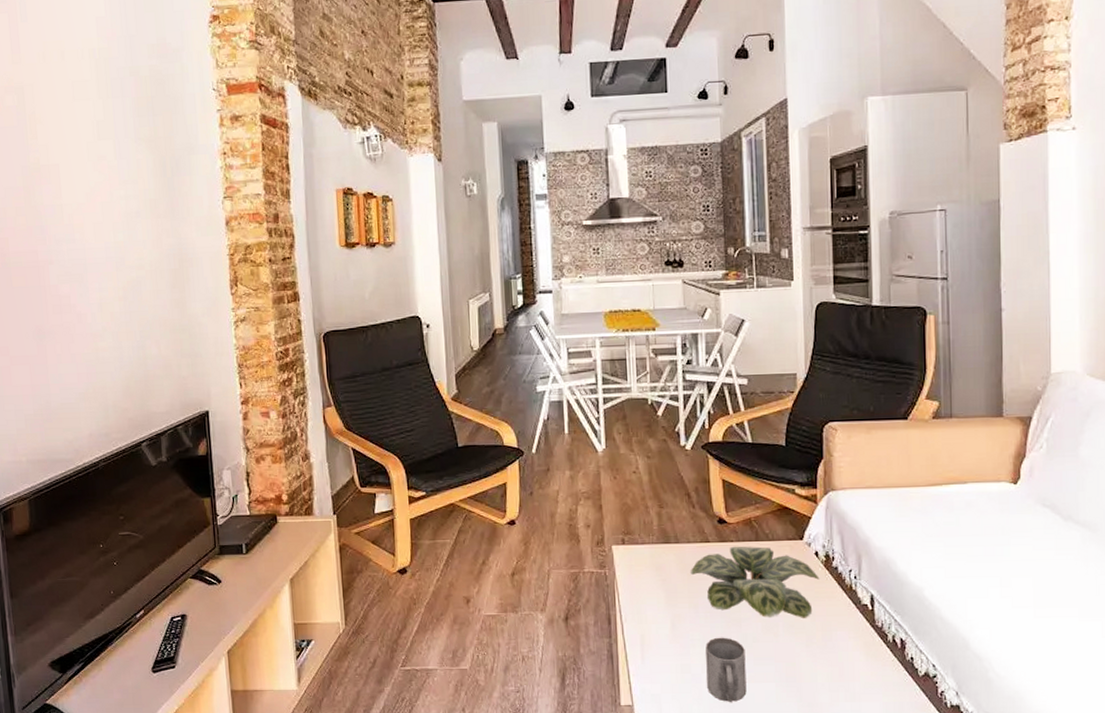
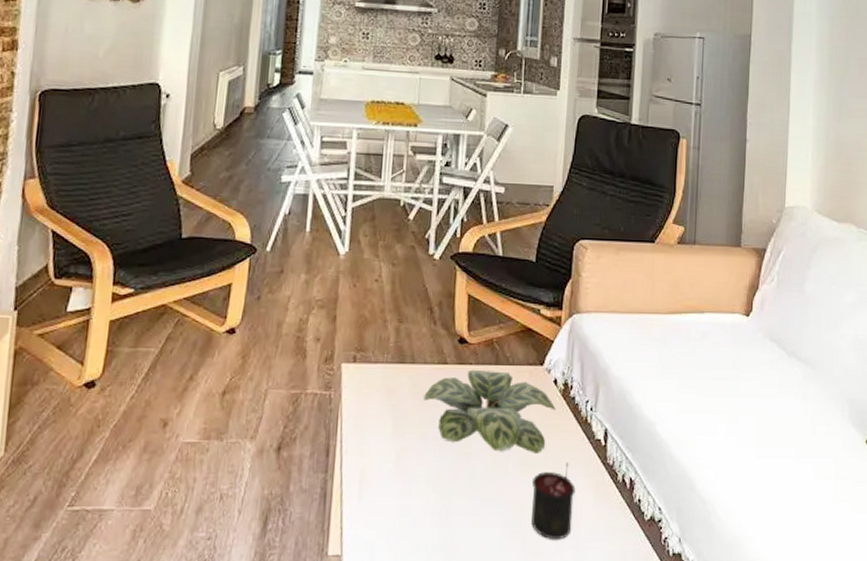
mug: present [706,637,747,702] -> none [427,474,472,551]
candle: none [802,625,846,692] -> present [531,462,576,539]

